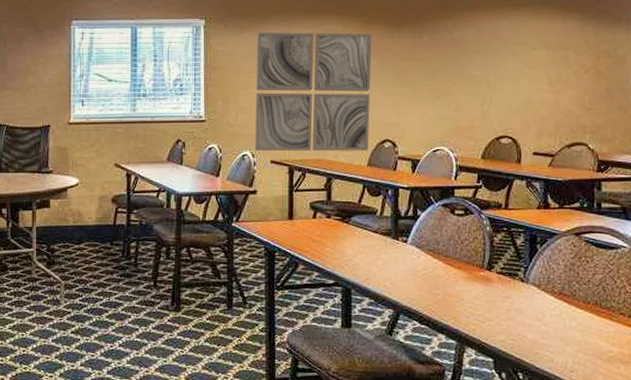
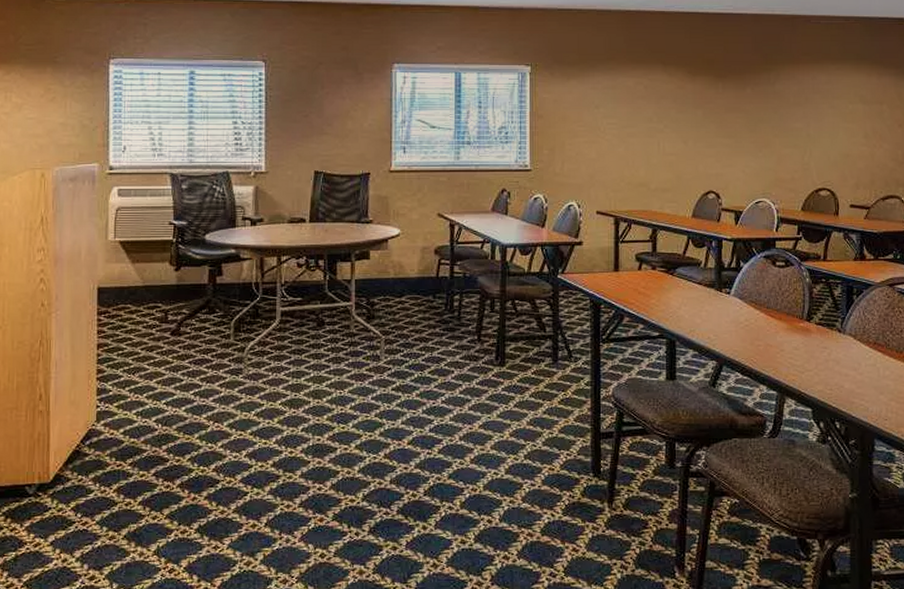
wall art: present [254,32,372,152] -> none [580,80,696,202]

